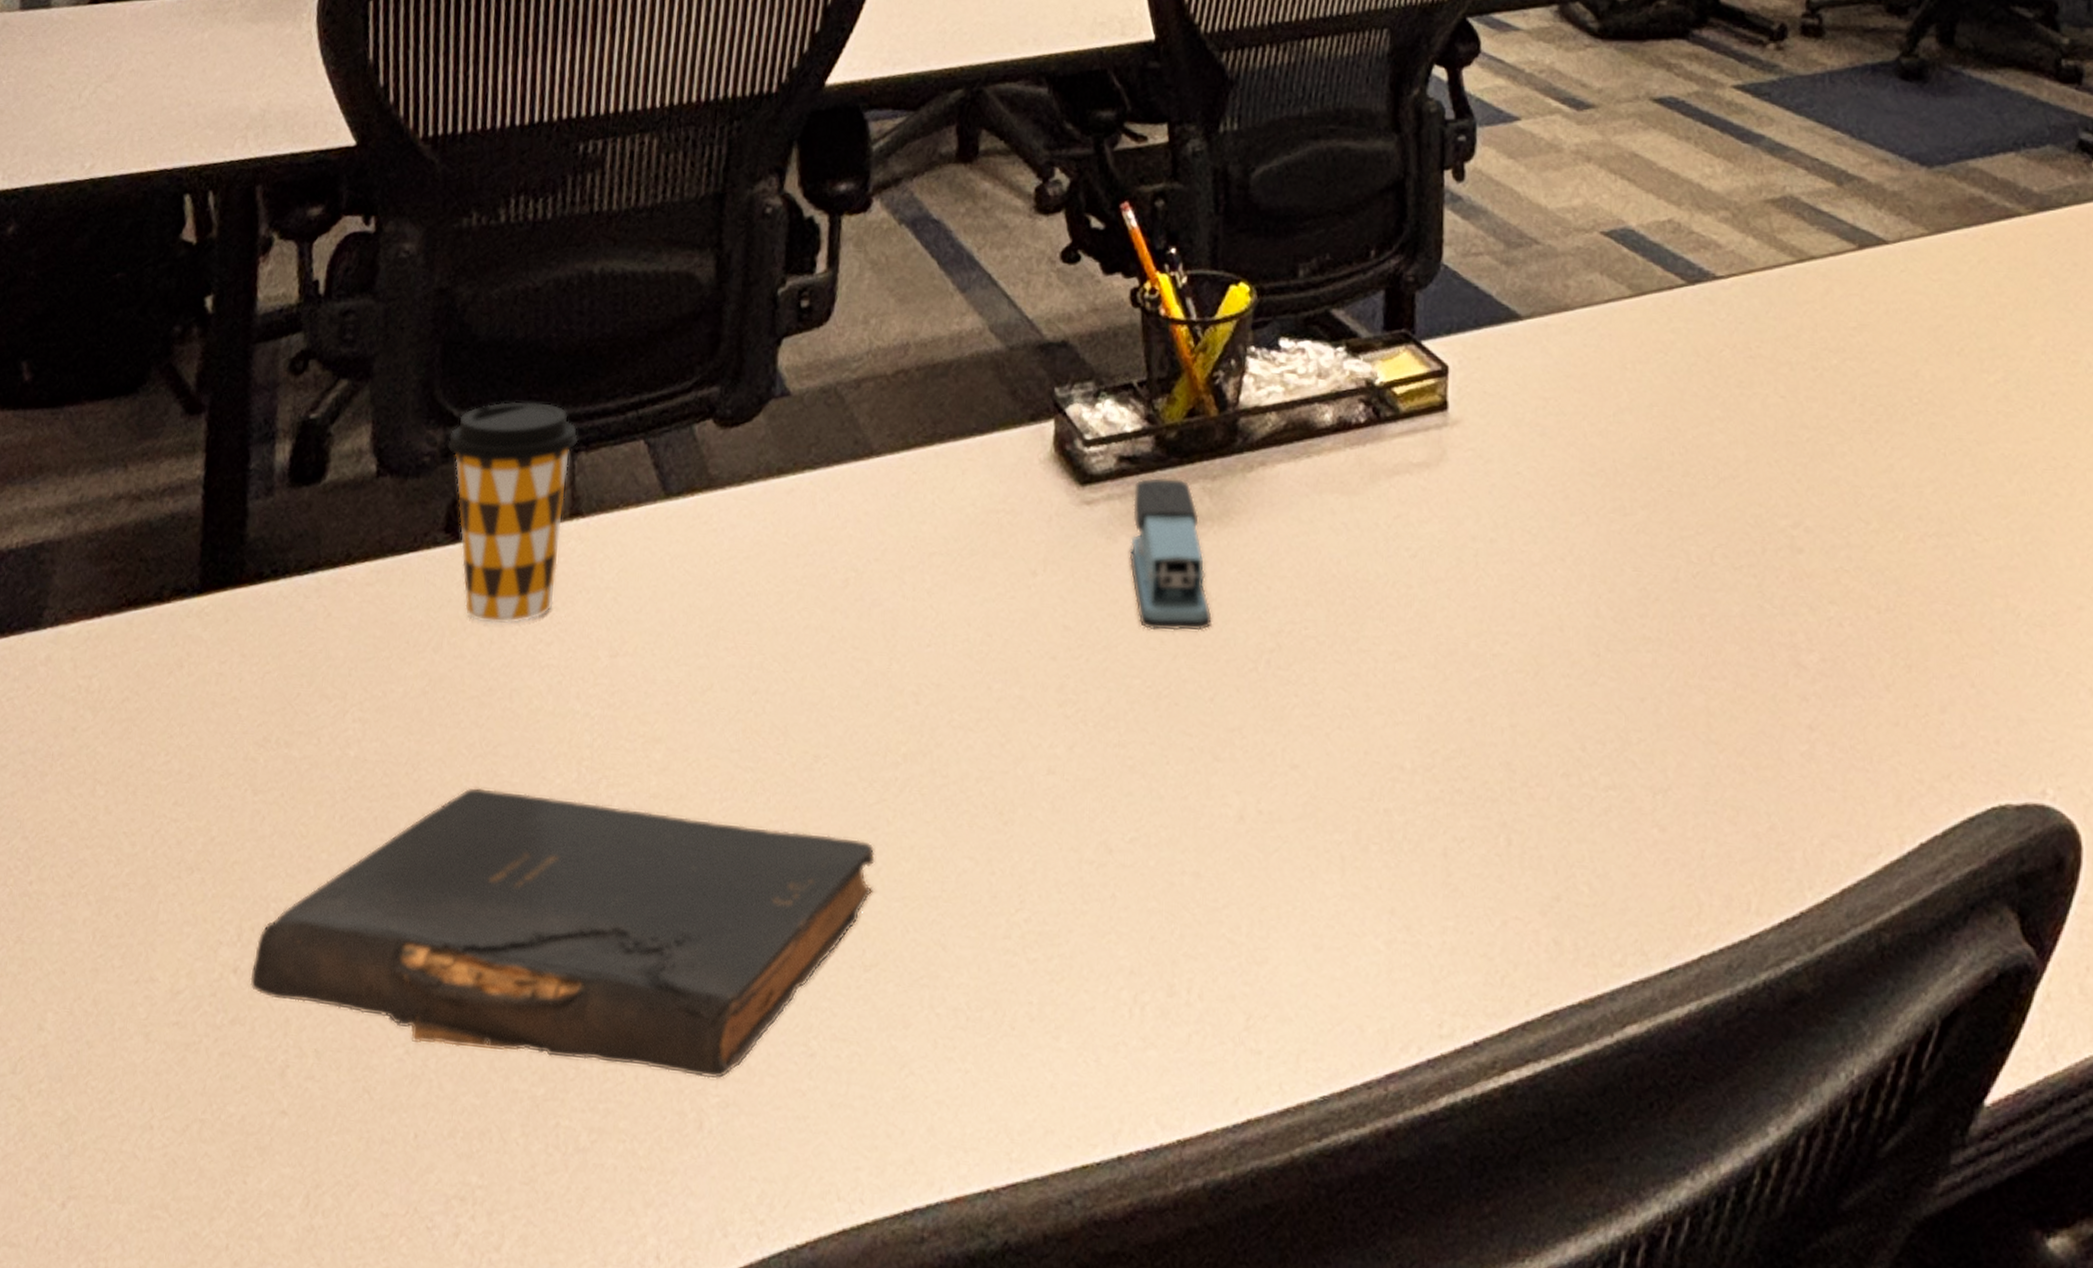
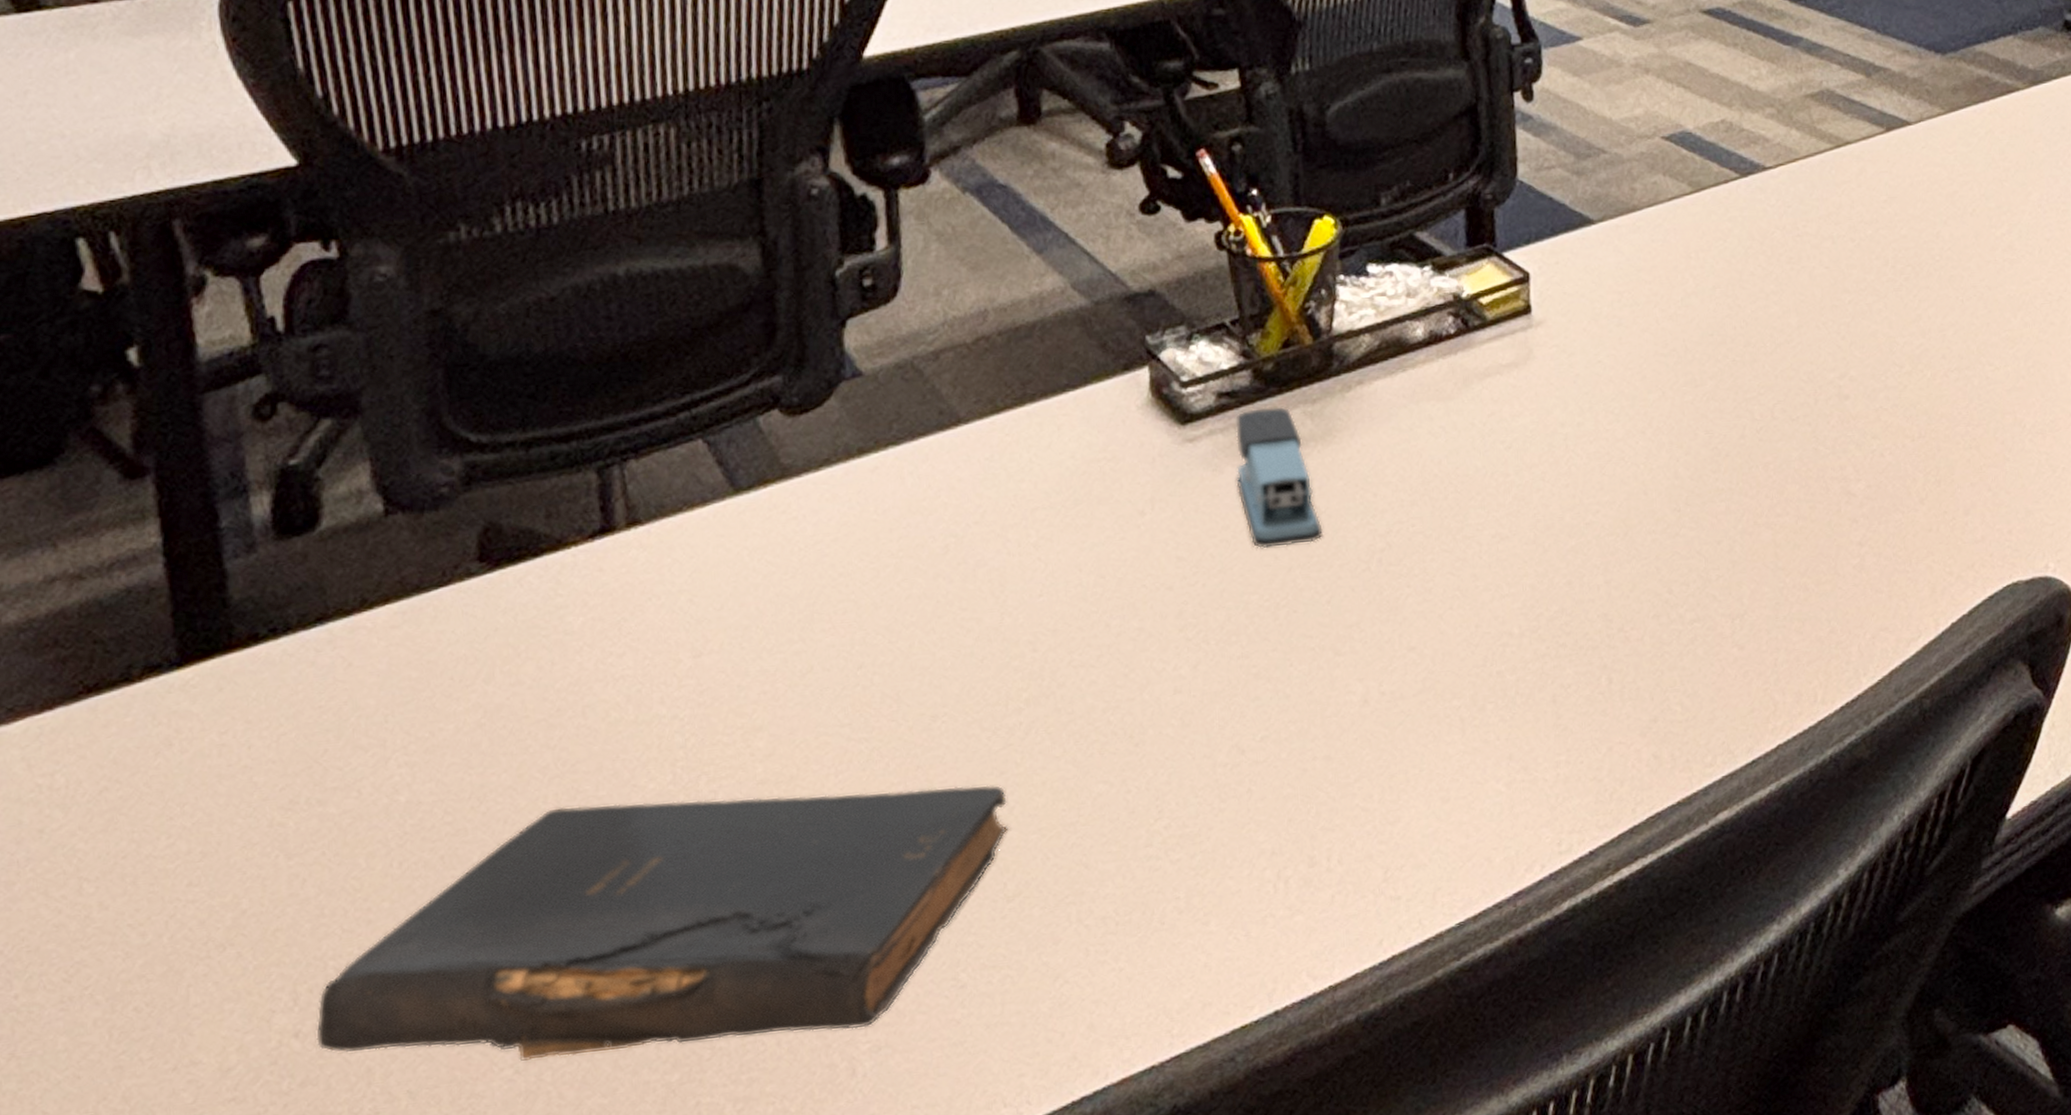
coffee cup: present [447,401,579,624] -> none [467,415,626,646]

